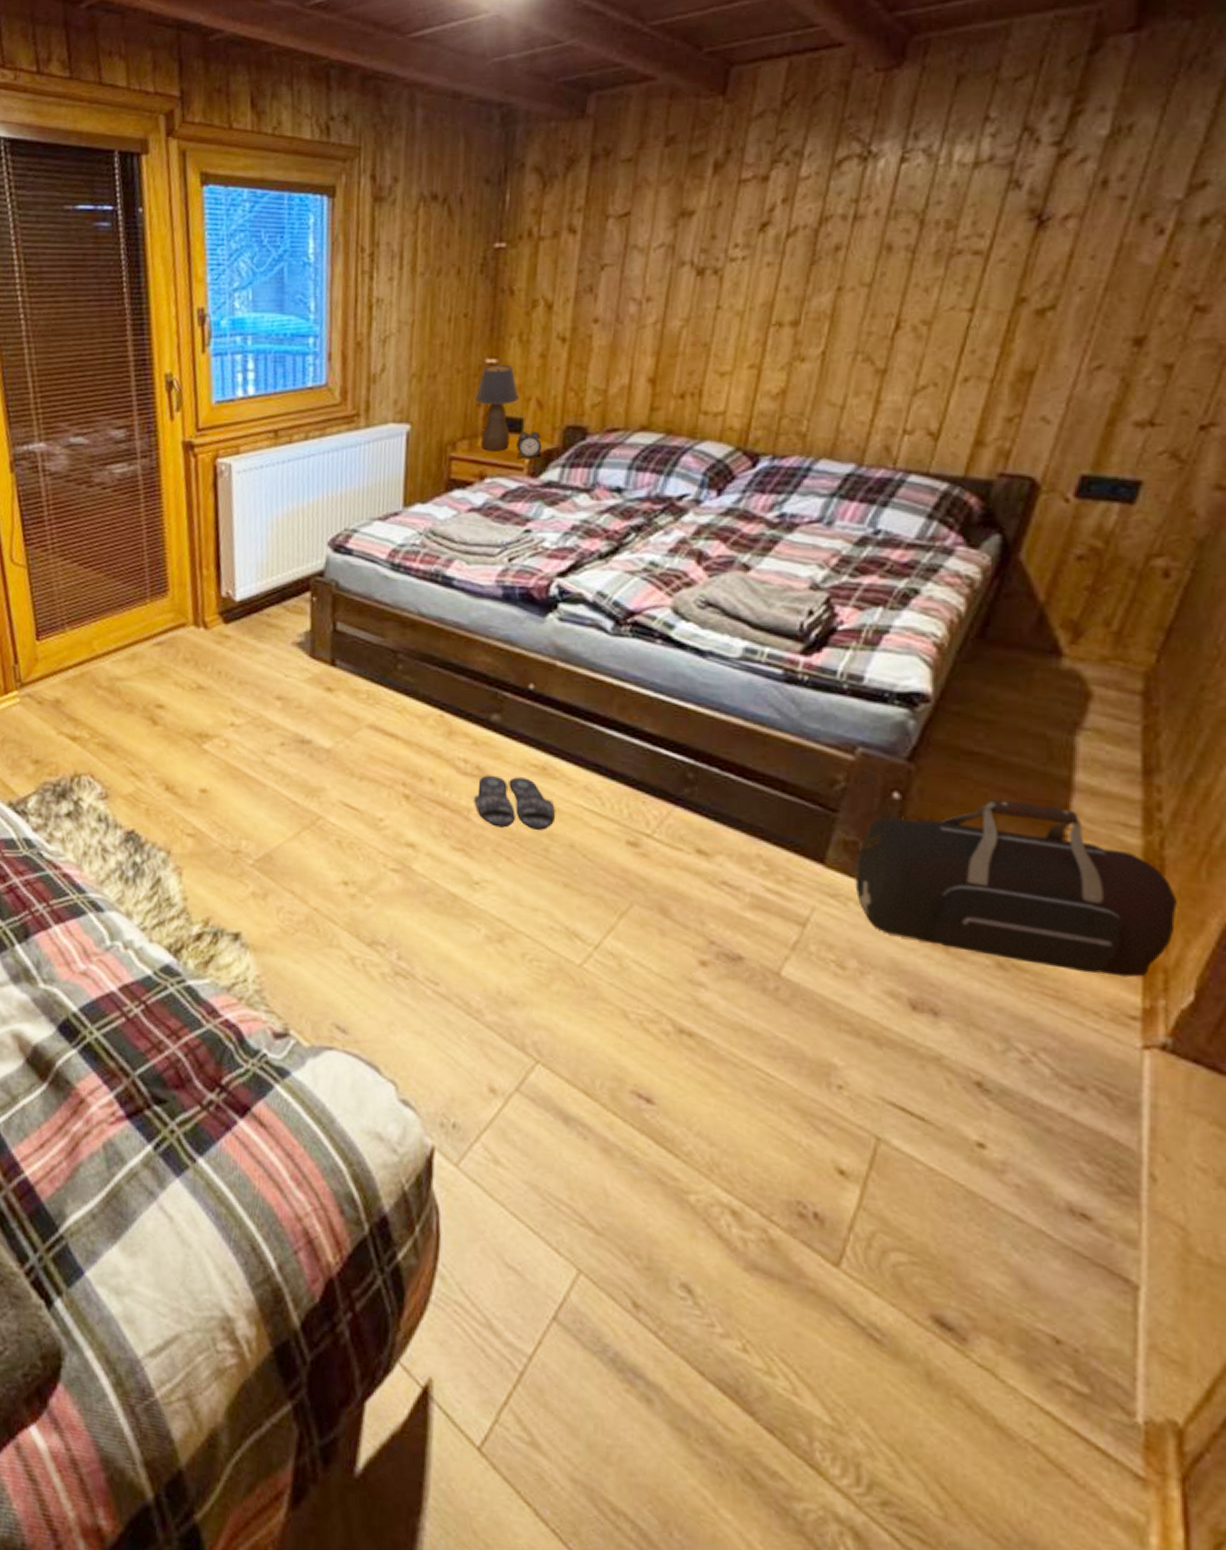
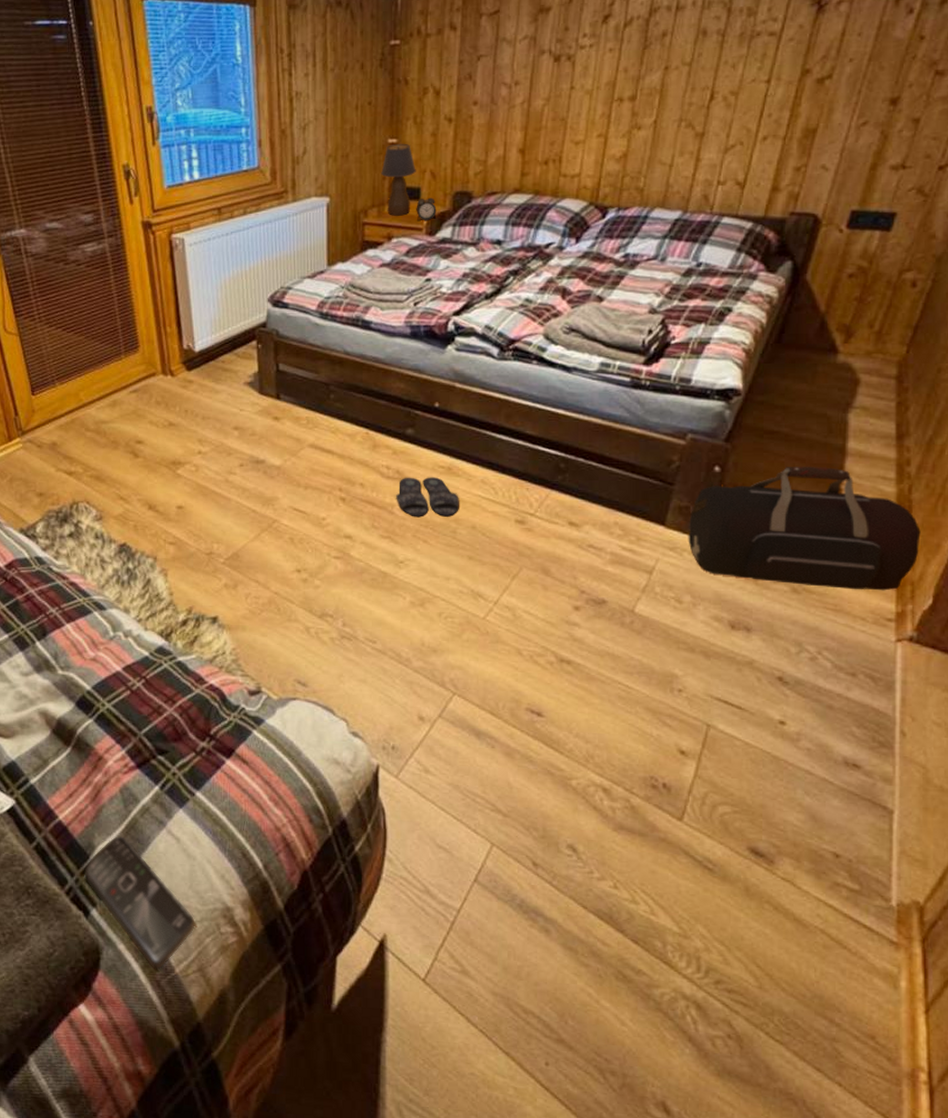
mobile phone: none [50,1206,185,1390] -> present [84,836,195,969]

